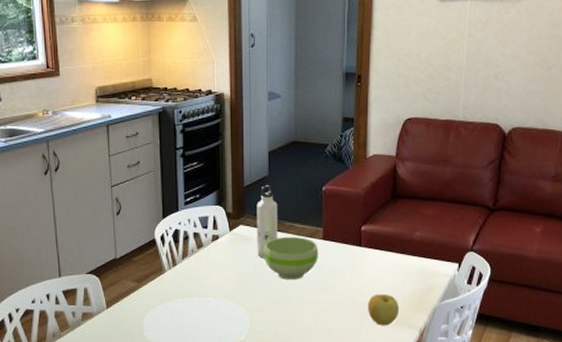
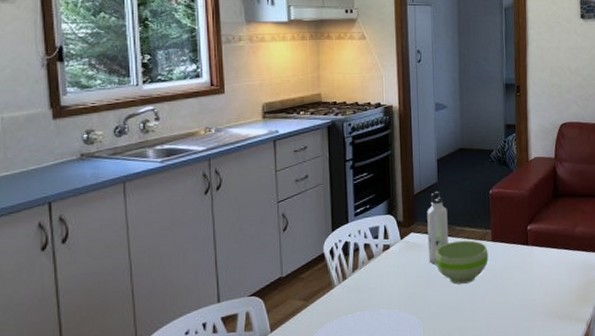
apple: present [368,294,400,326] -> none [537,290,567,322]

